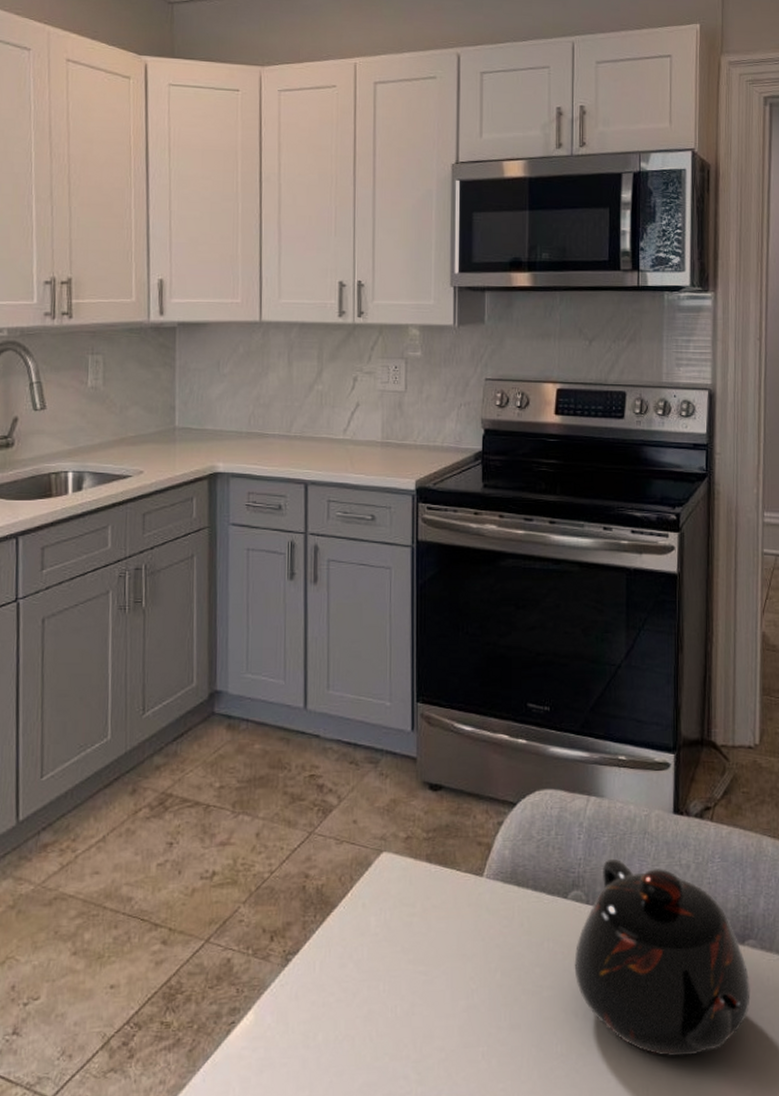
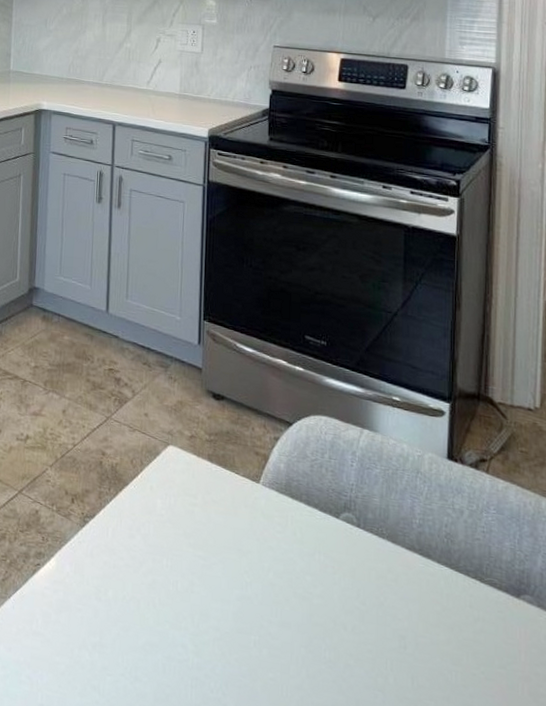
teapot: present [574,858,751,1058] -> none [344,490,526,693]

